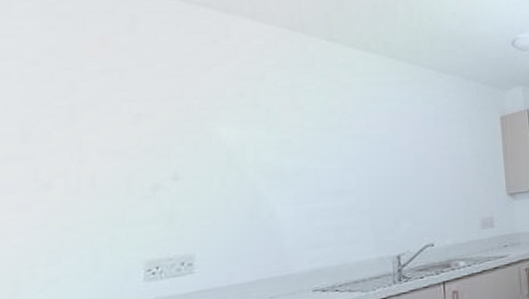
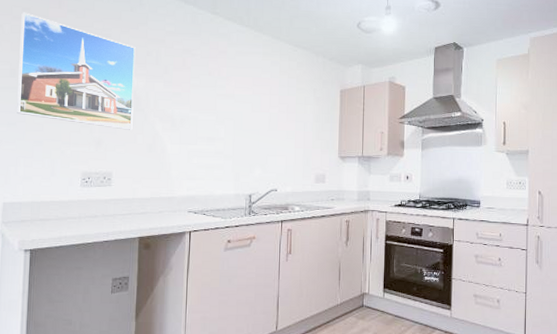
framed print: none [33,54,223,196] -> present [17,12,136,130]

